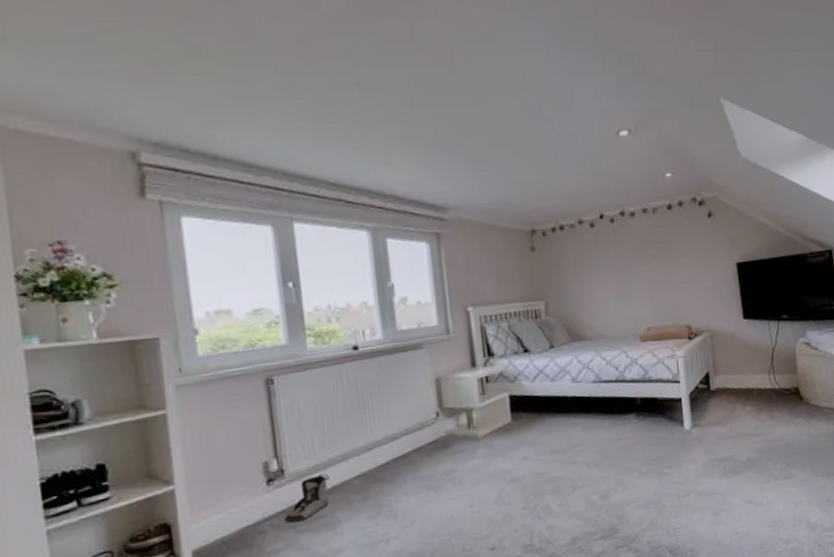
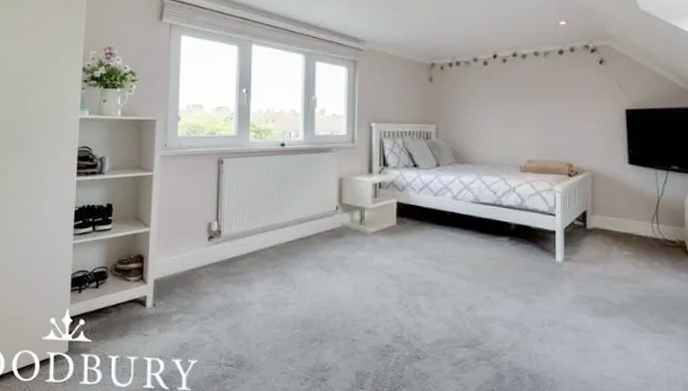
shoe: present [284,474,329,523] -> none [216,240,251,274]

